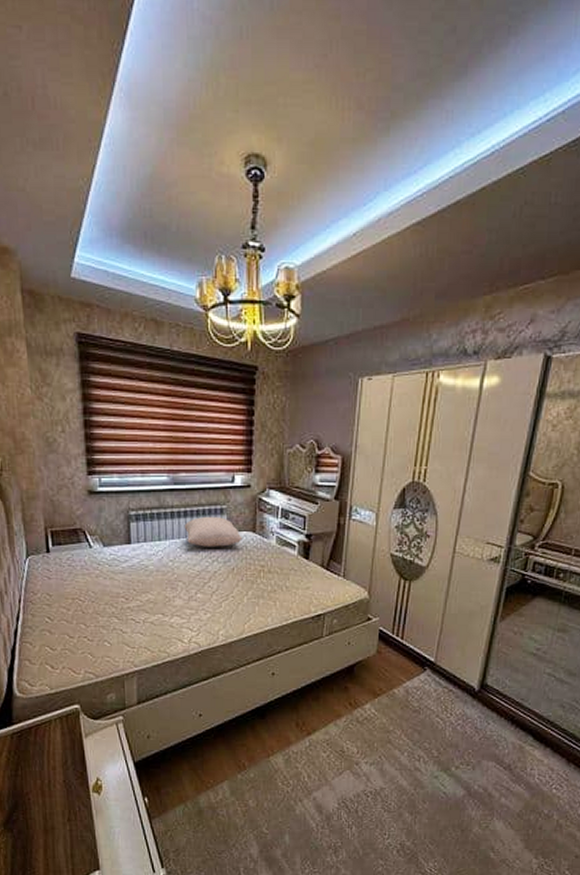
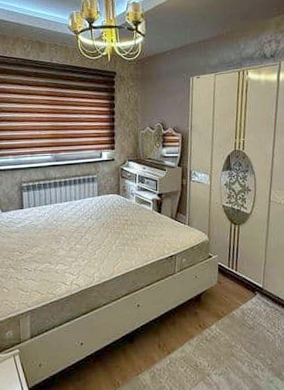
pillow: present [184,517,243,547] -> none [64,184,110,208]

